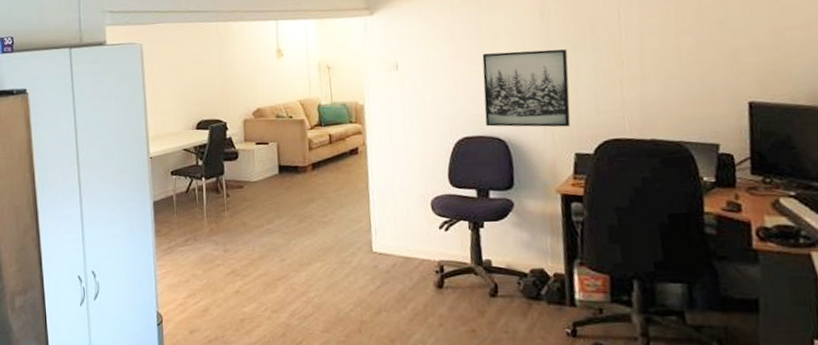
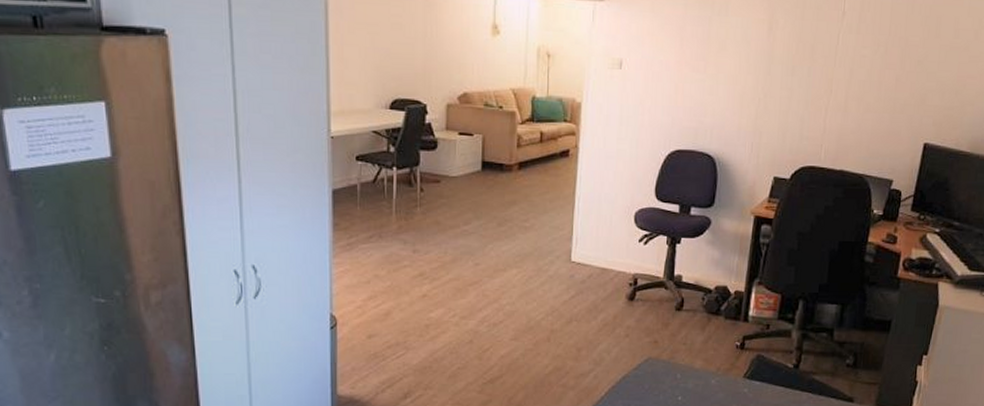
wall art: present [482,49,571,128] -> none [699,62,785,150]

